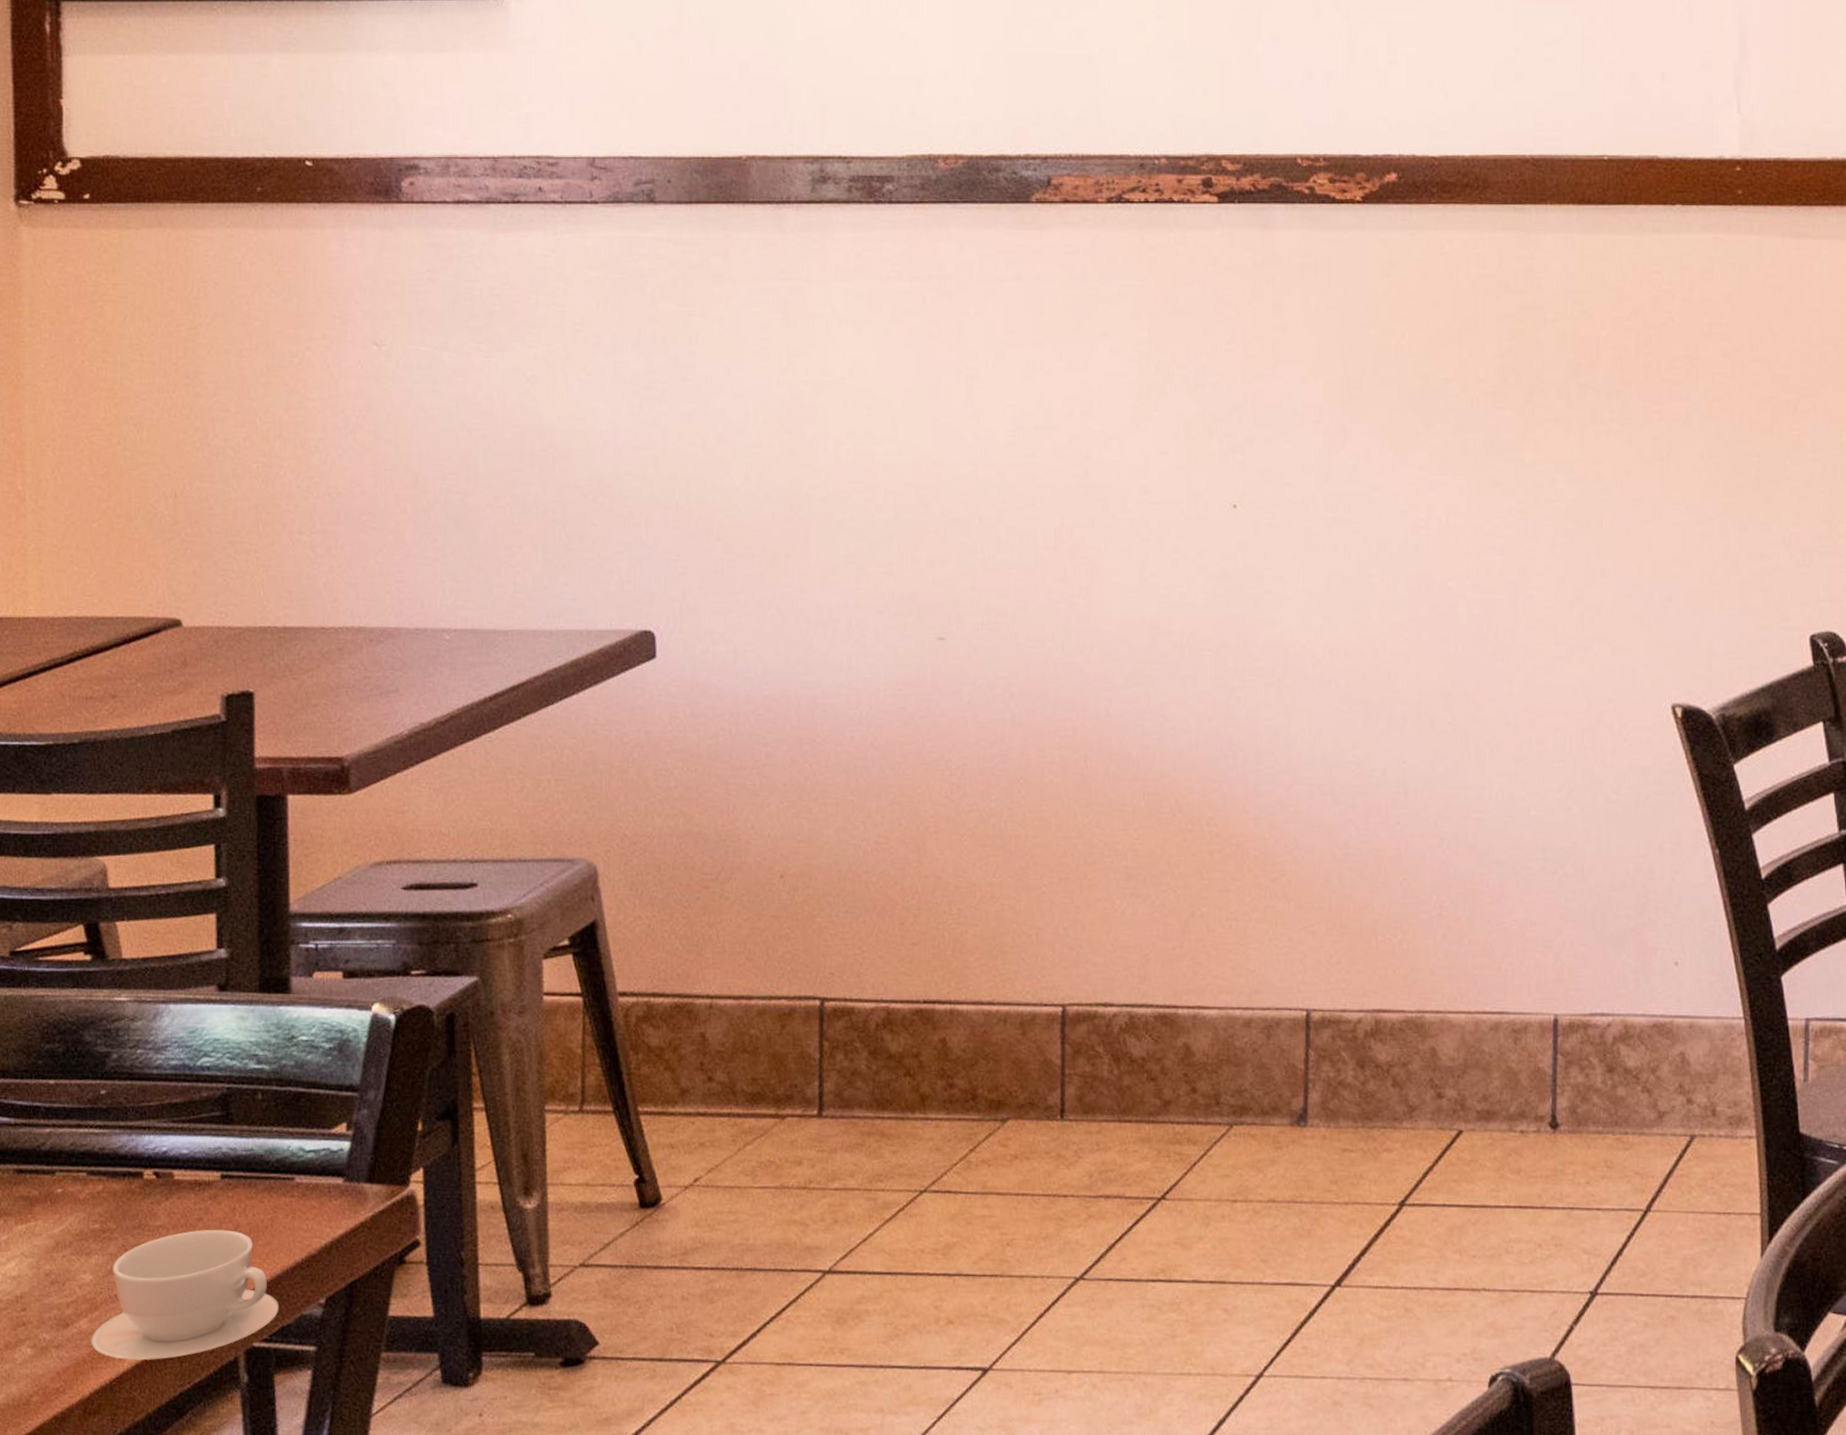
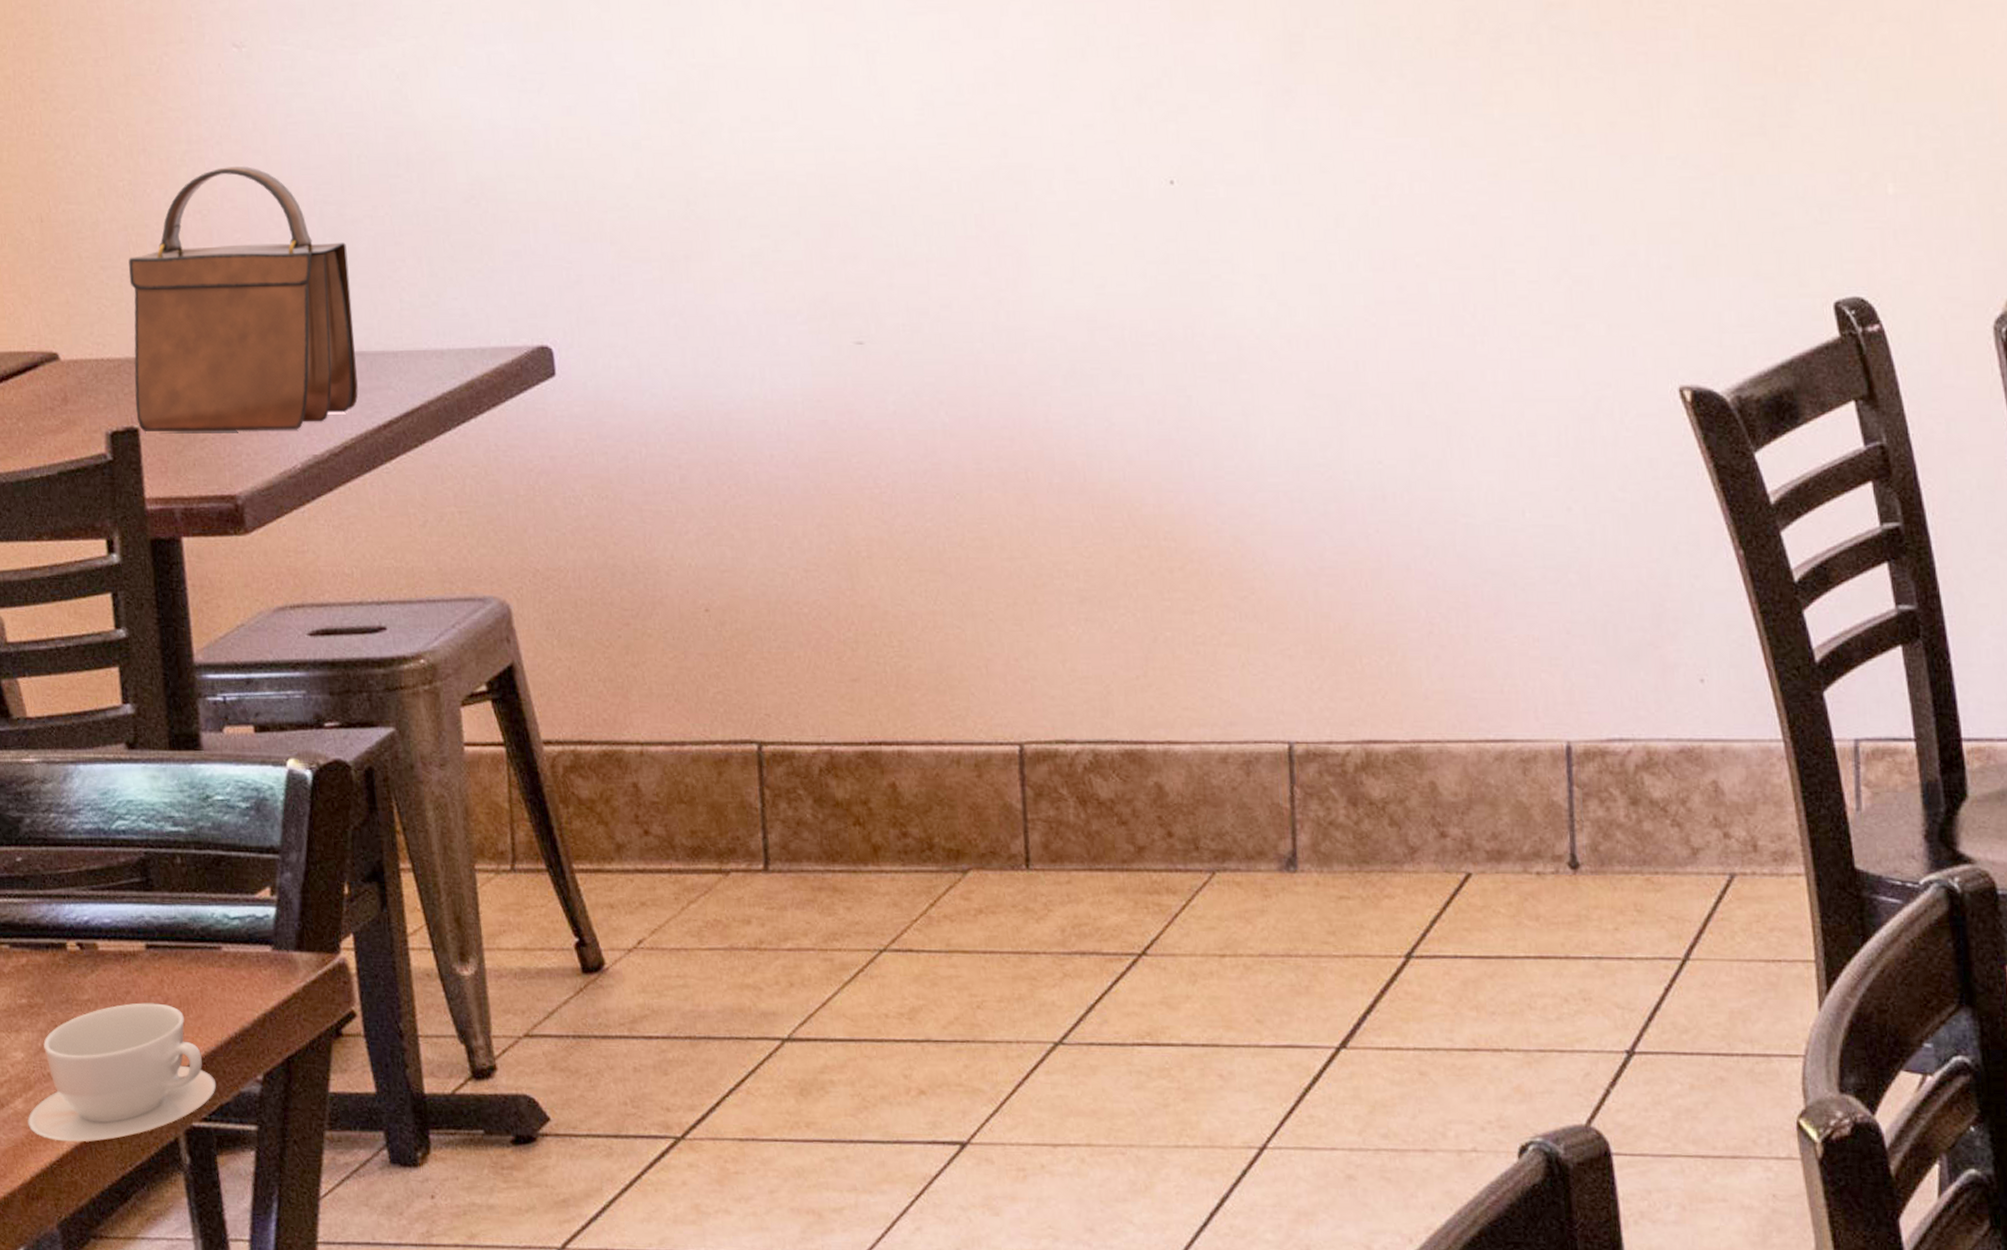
handbag: none [252,455,468,699] -> present [128,166,358,433]

